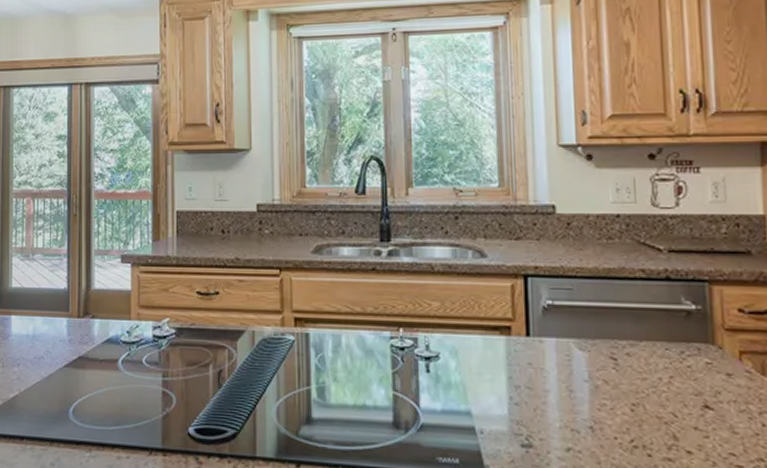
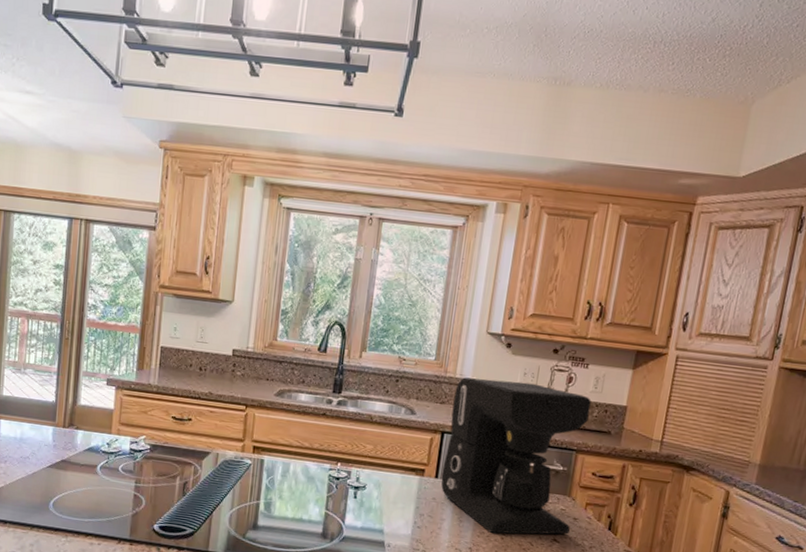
coffee maker: none [531,200,726,404] -> present [441,377,591,535]

